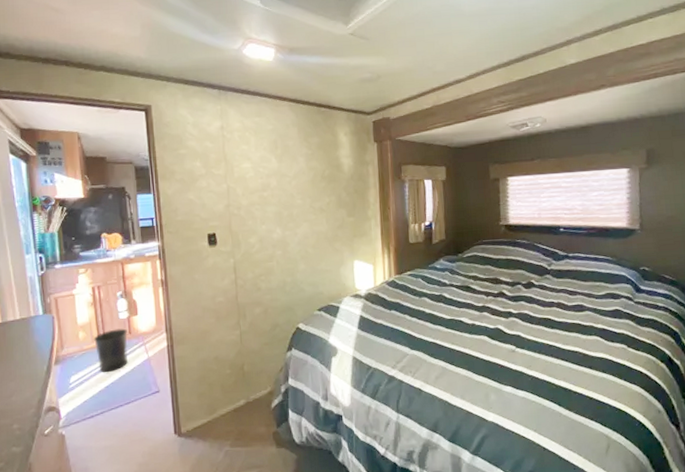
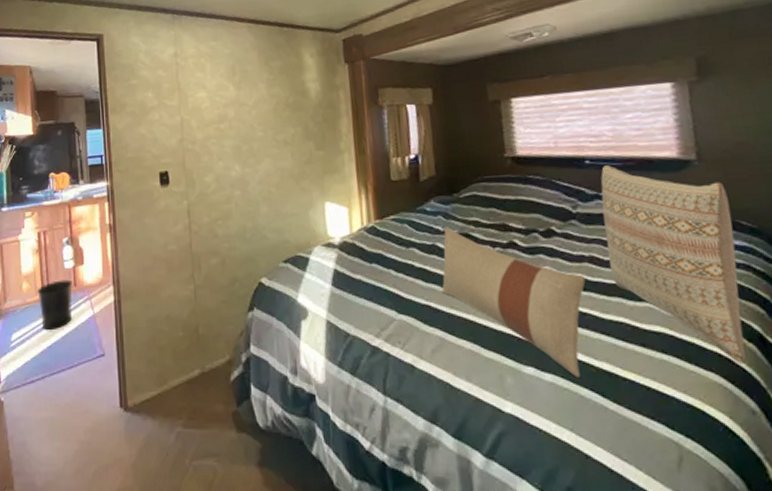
pillow: none [445,280,553,394] -> present [441,226,586,379]
pillow: none [569,232,660,378] -> present [600,165,746,364]

